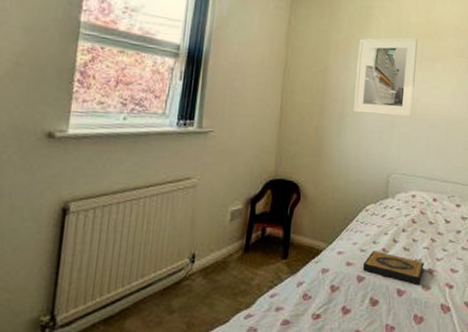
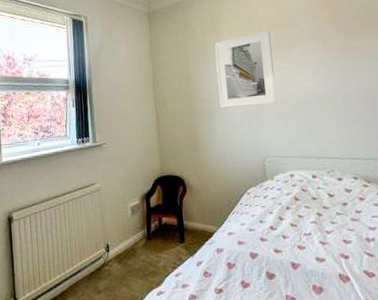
hardback book: present [363,251,424,284] -> none [254,229,315,257]

